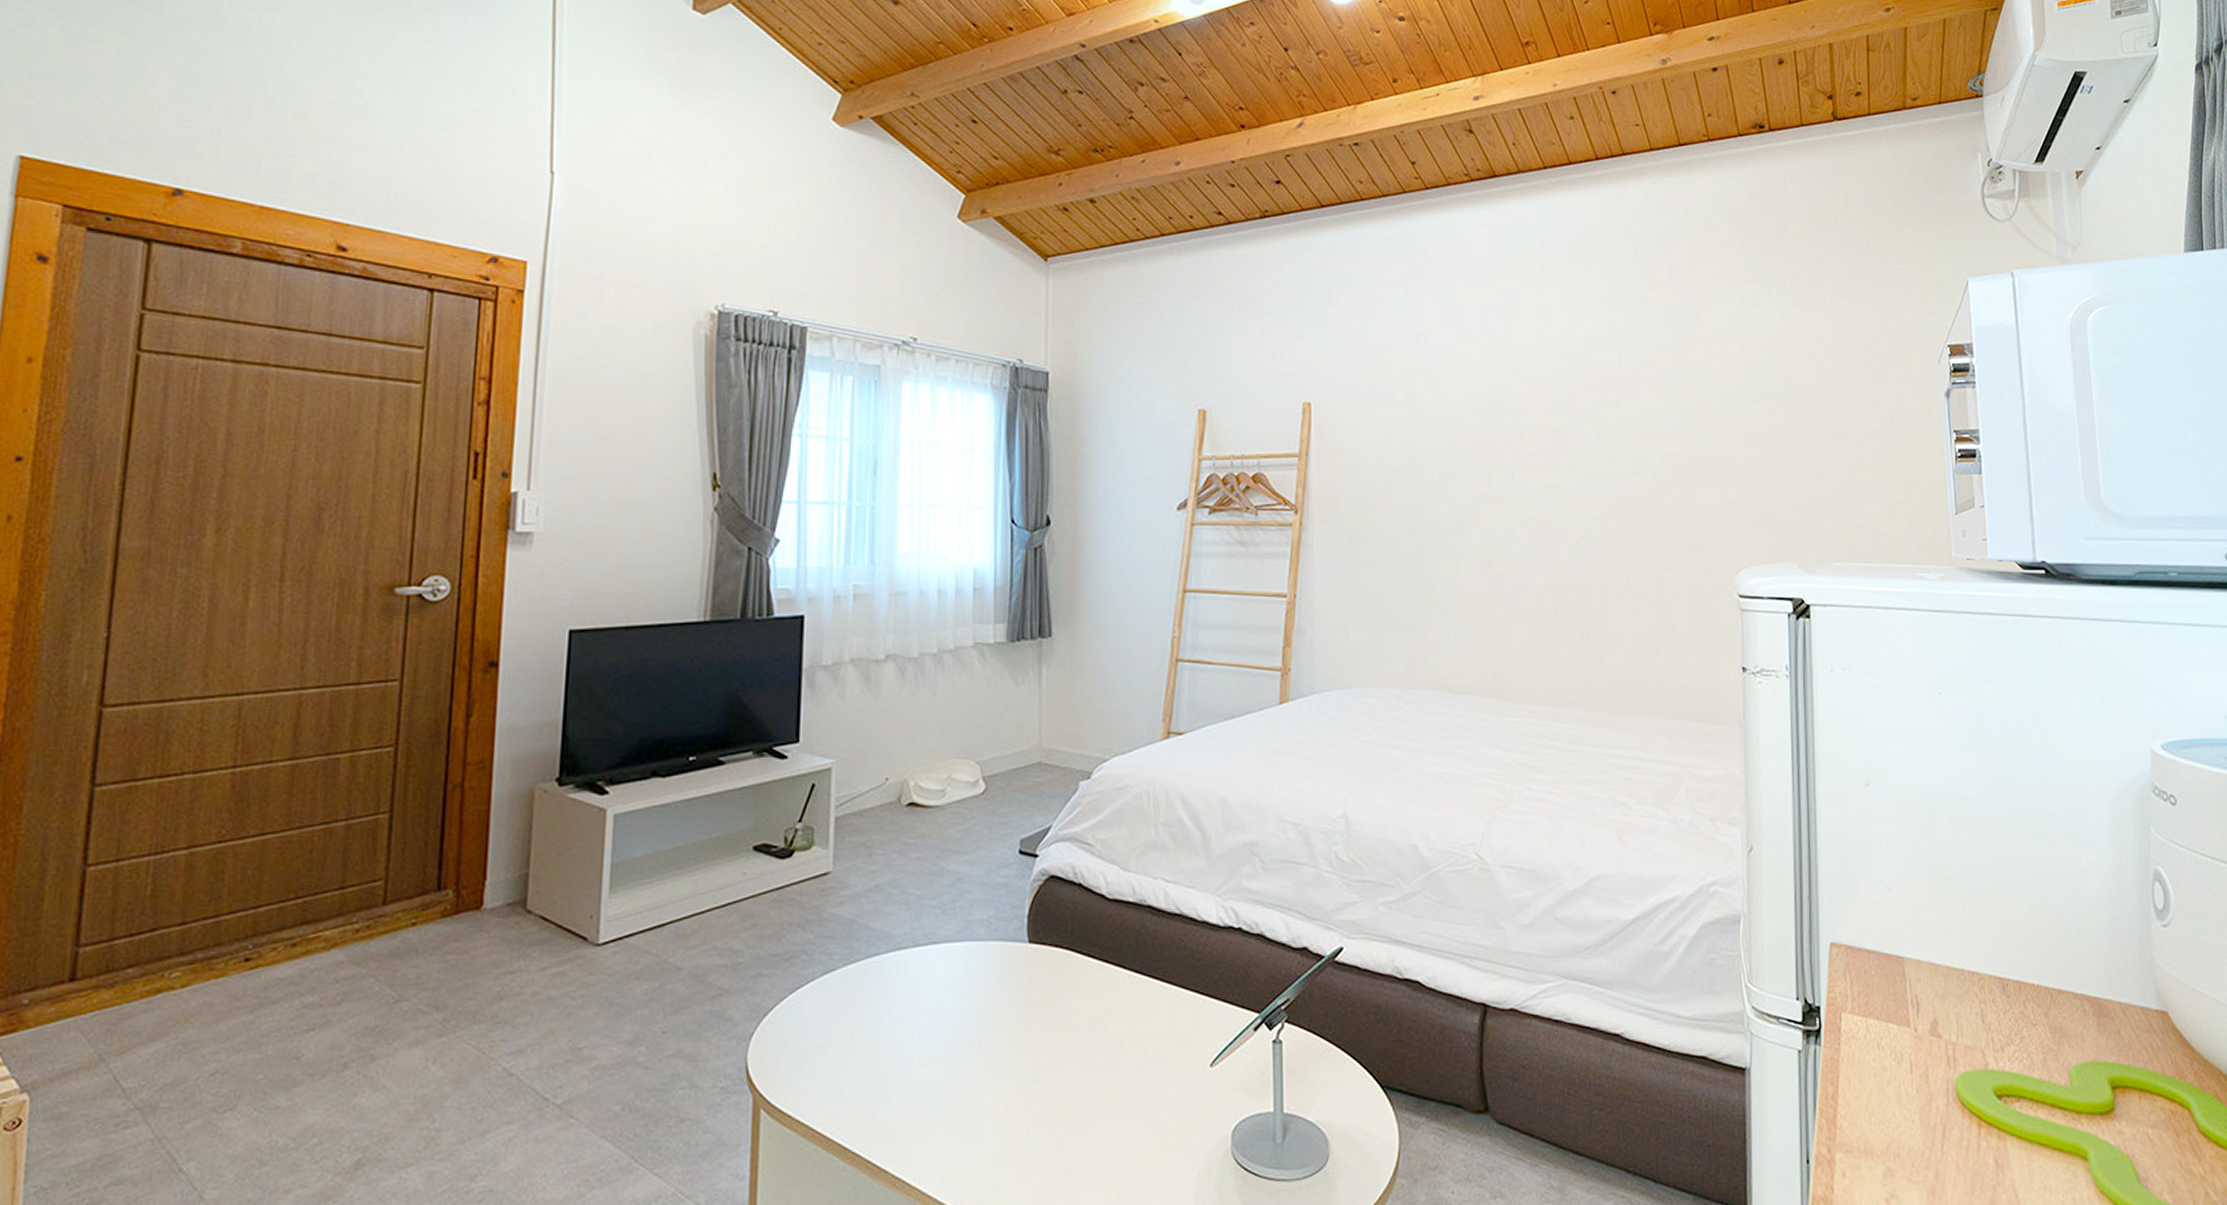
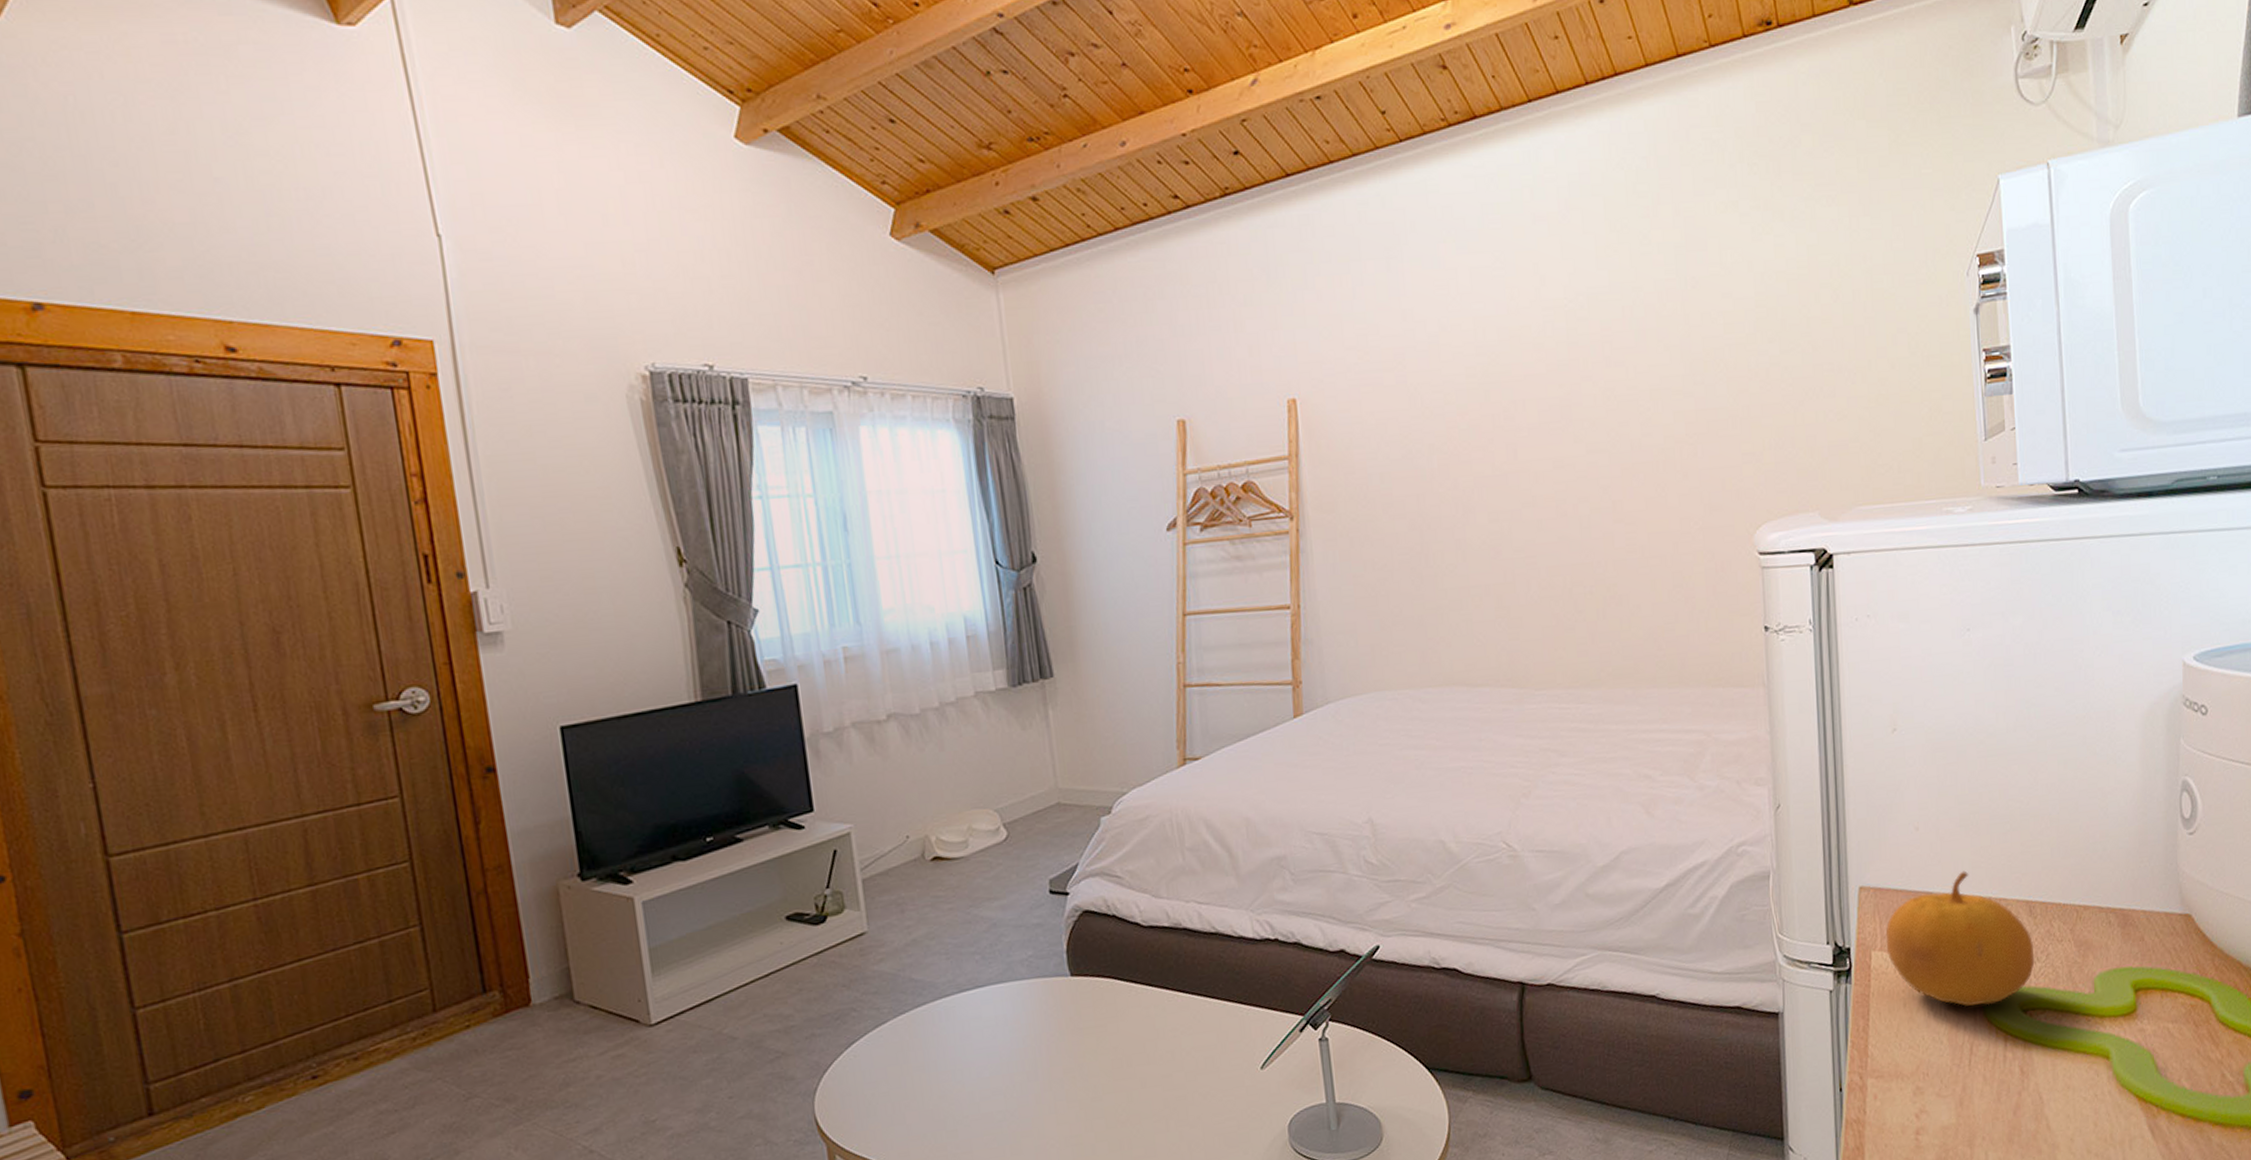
fruit: none [1856,938,2009,1086] -> present [1885,870,2035,1006]

